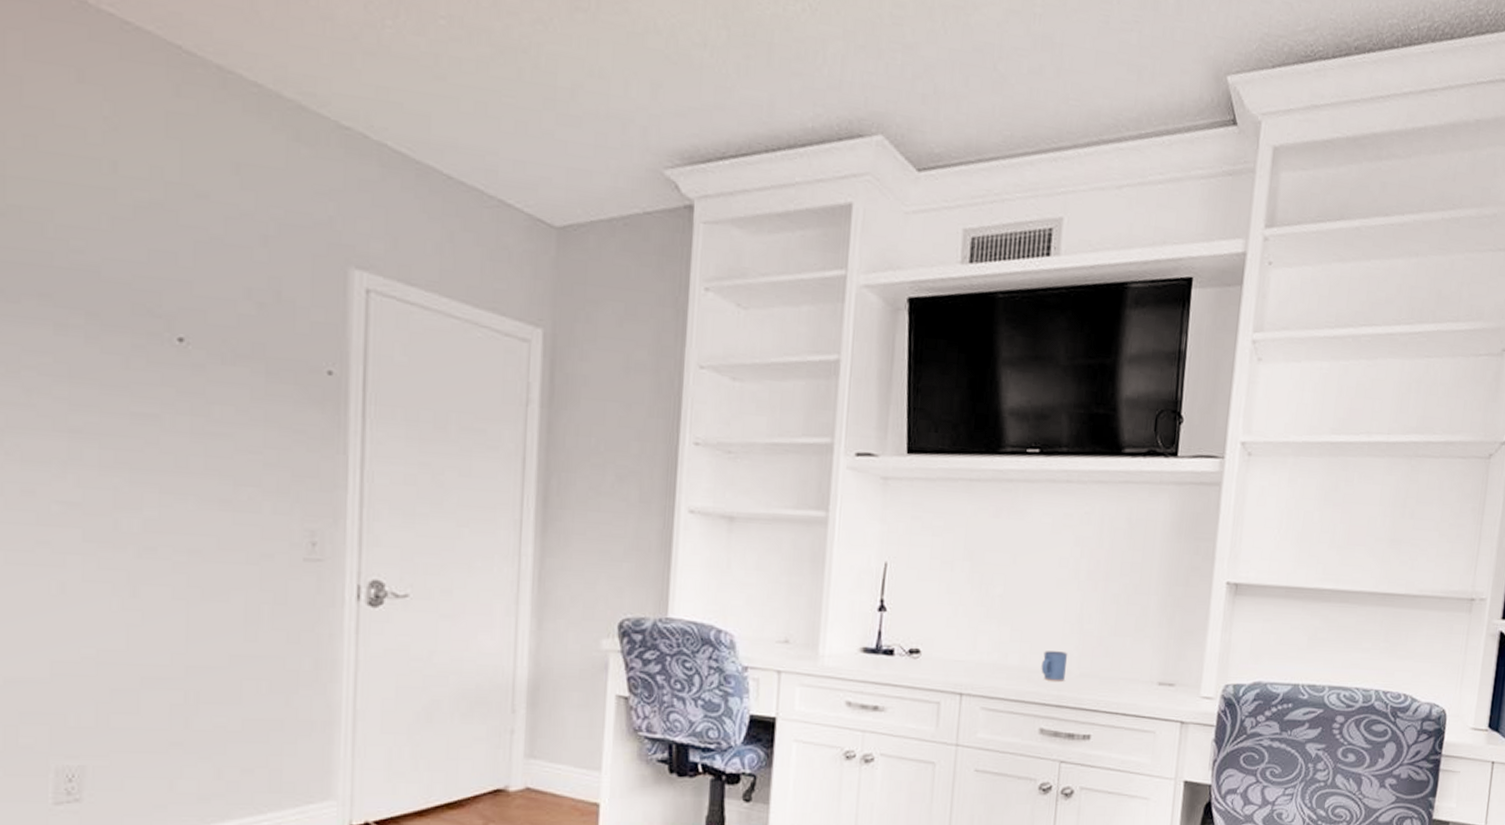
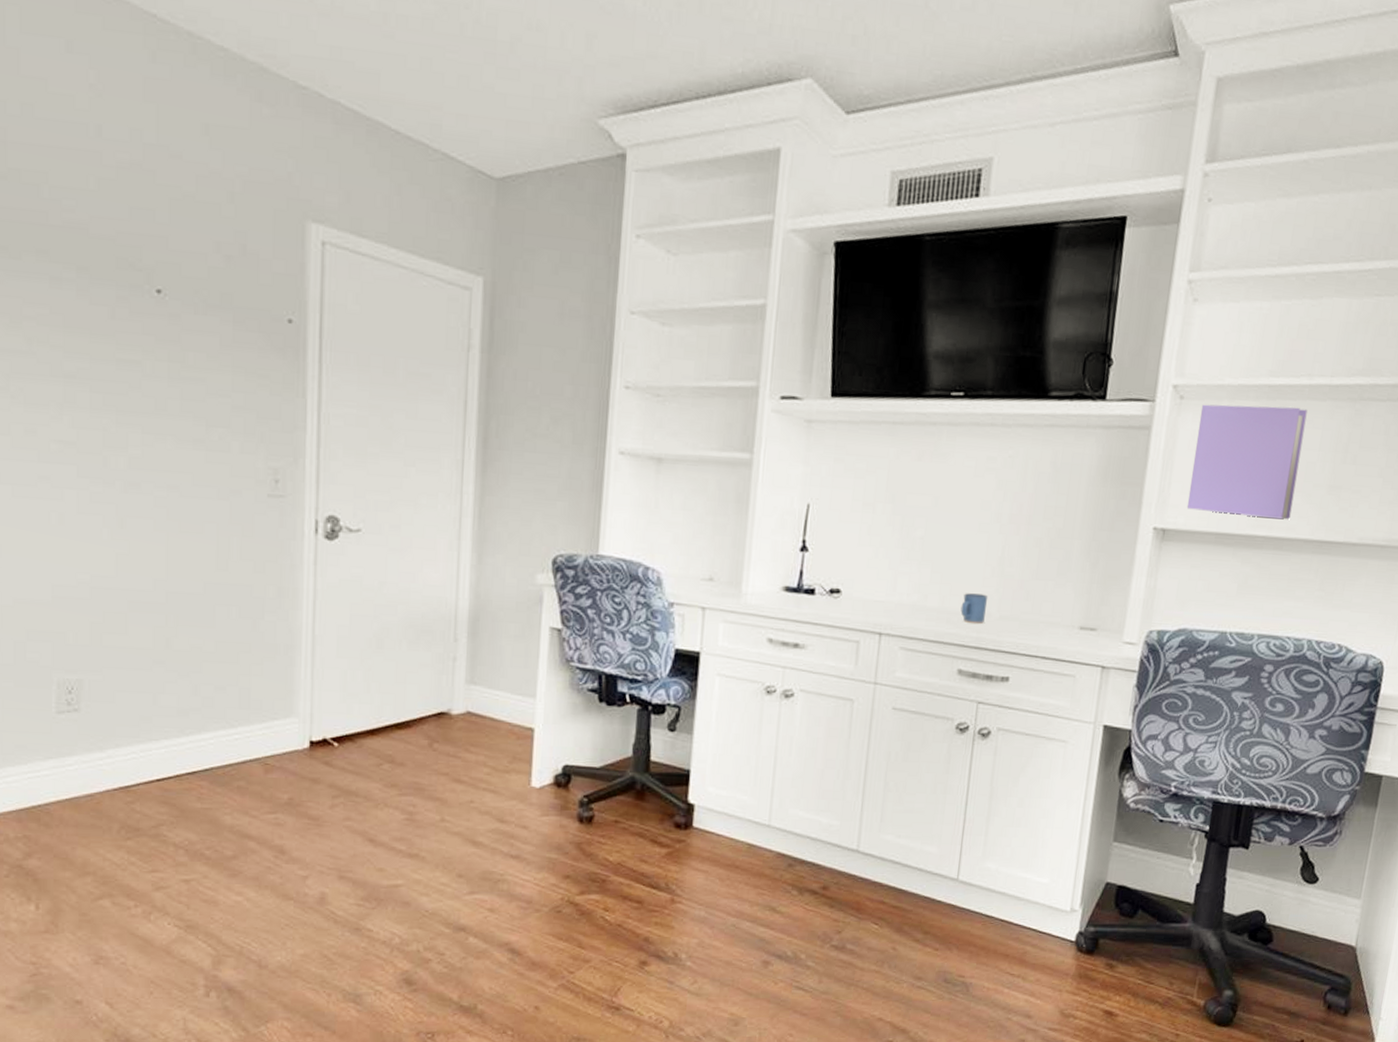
binder: none [1257,460,1368,573] -> present [1186,404,1308,520]

